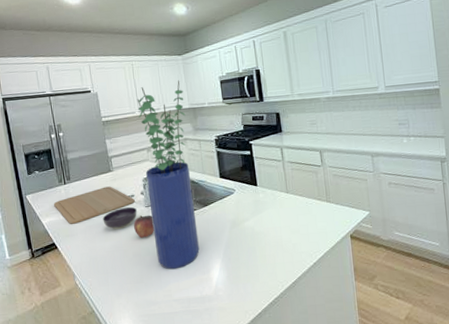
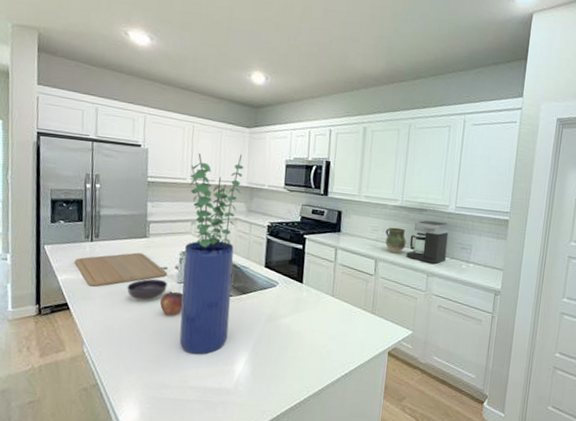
ceramic jug: none [324,117,346,142] -> present [385,227,406,254]
coffee maker: none [347,103,386,145] -> present [406,220,450,264]

